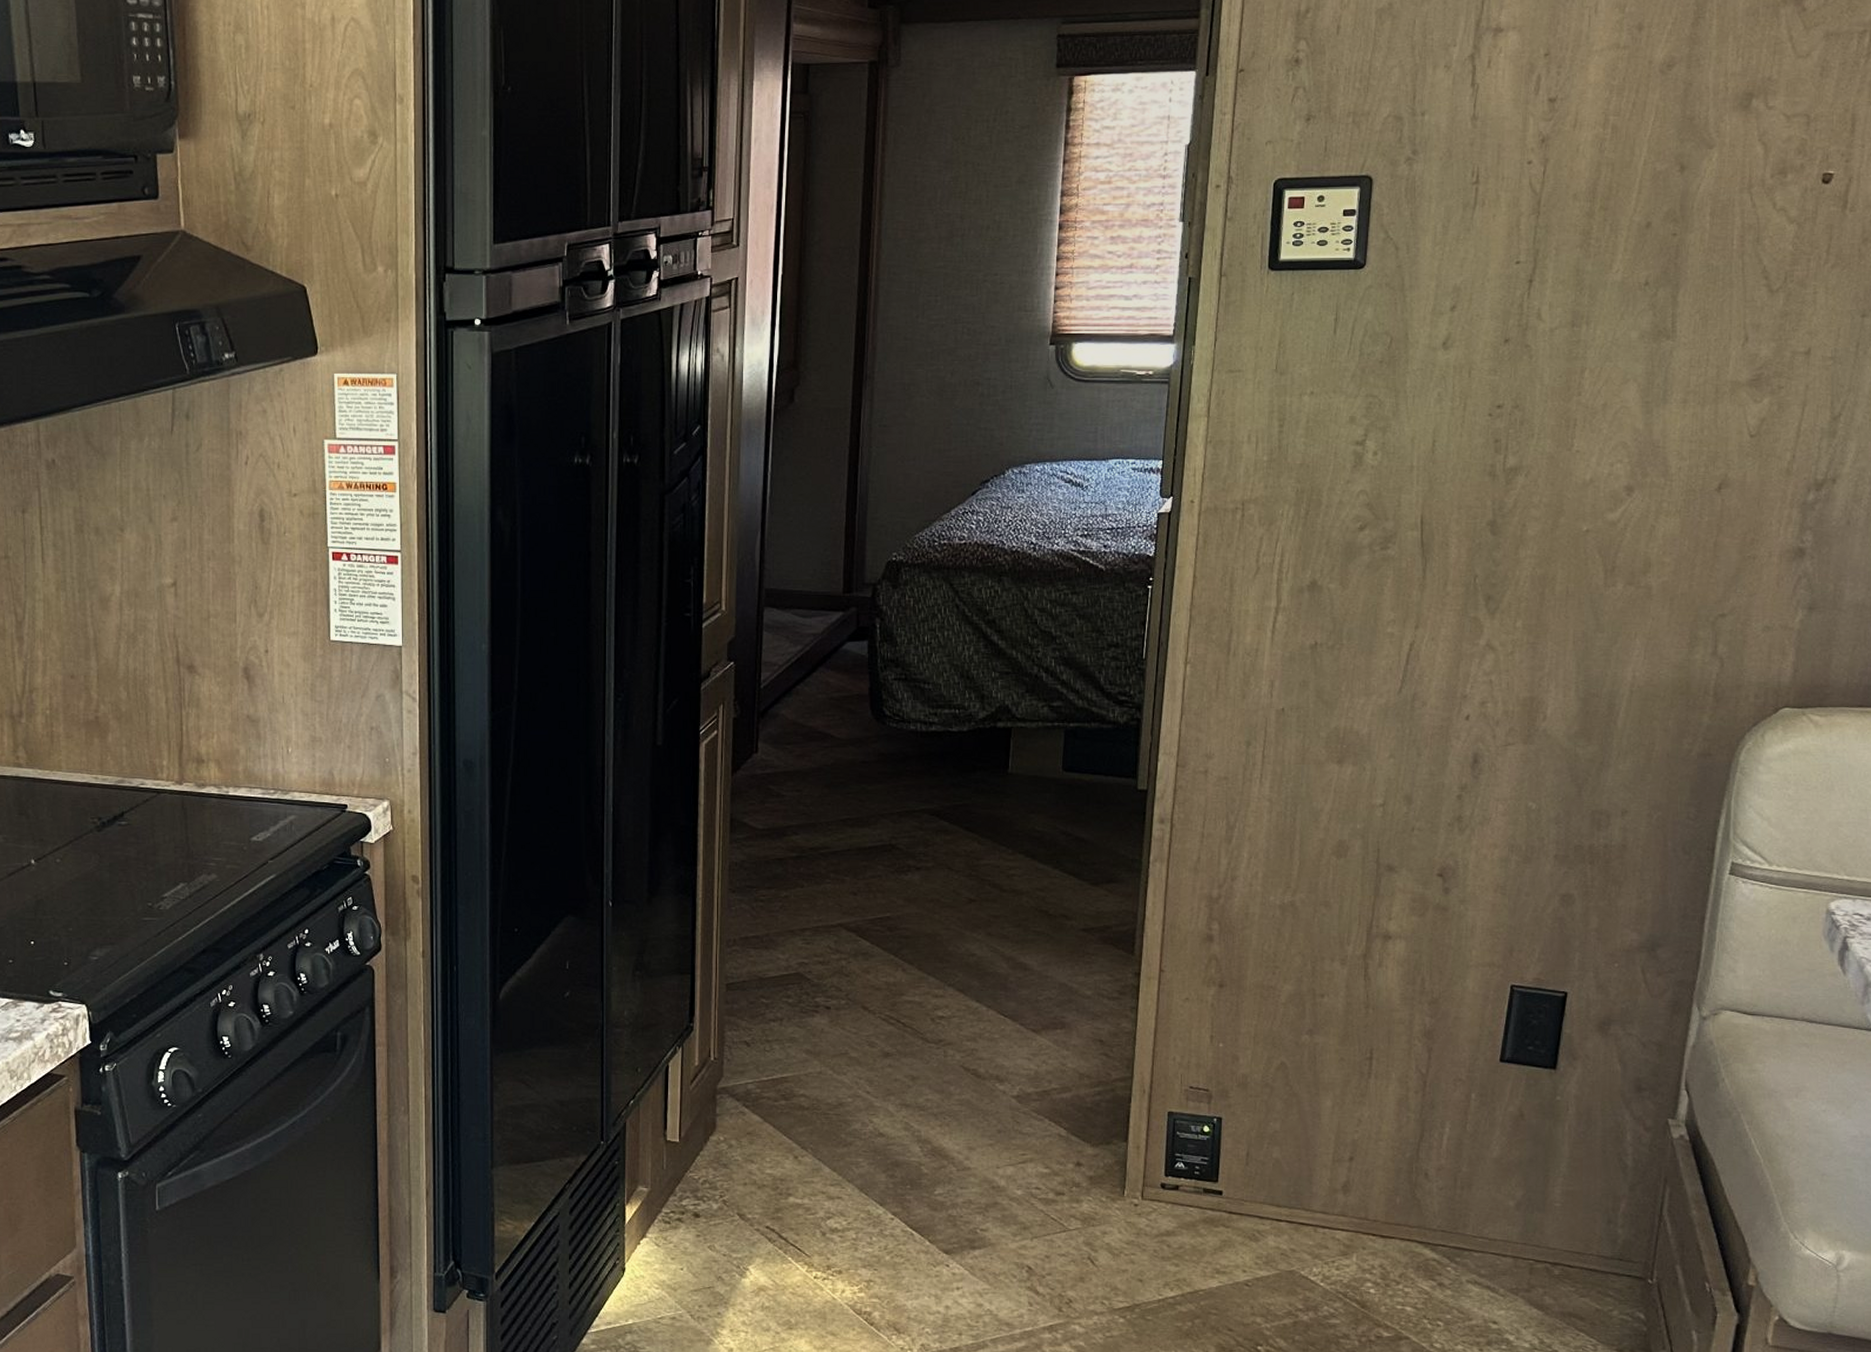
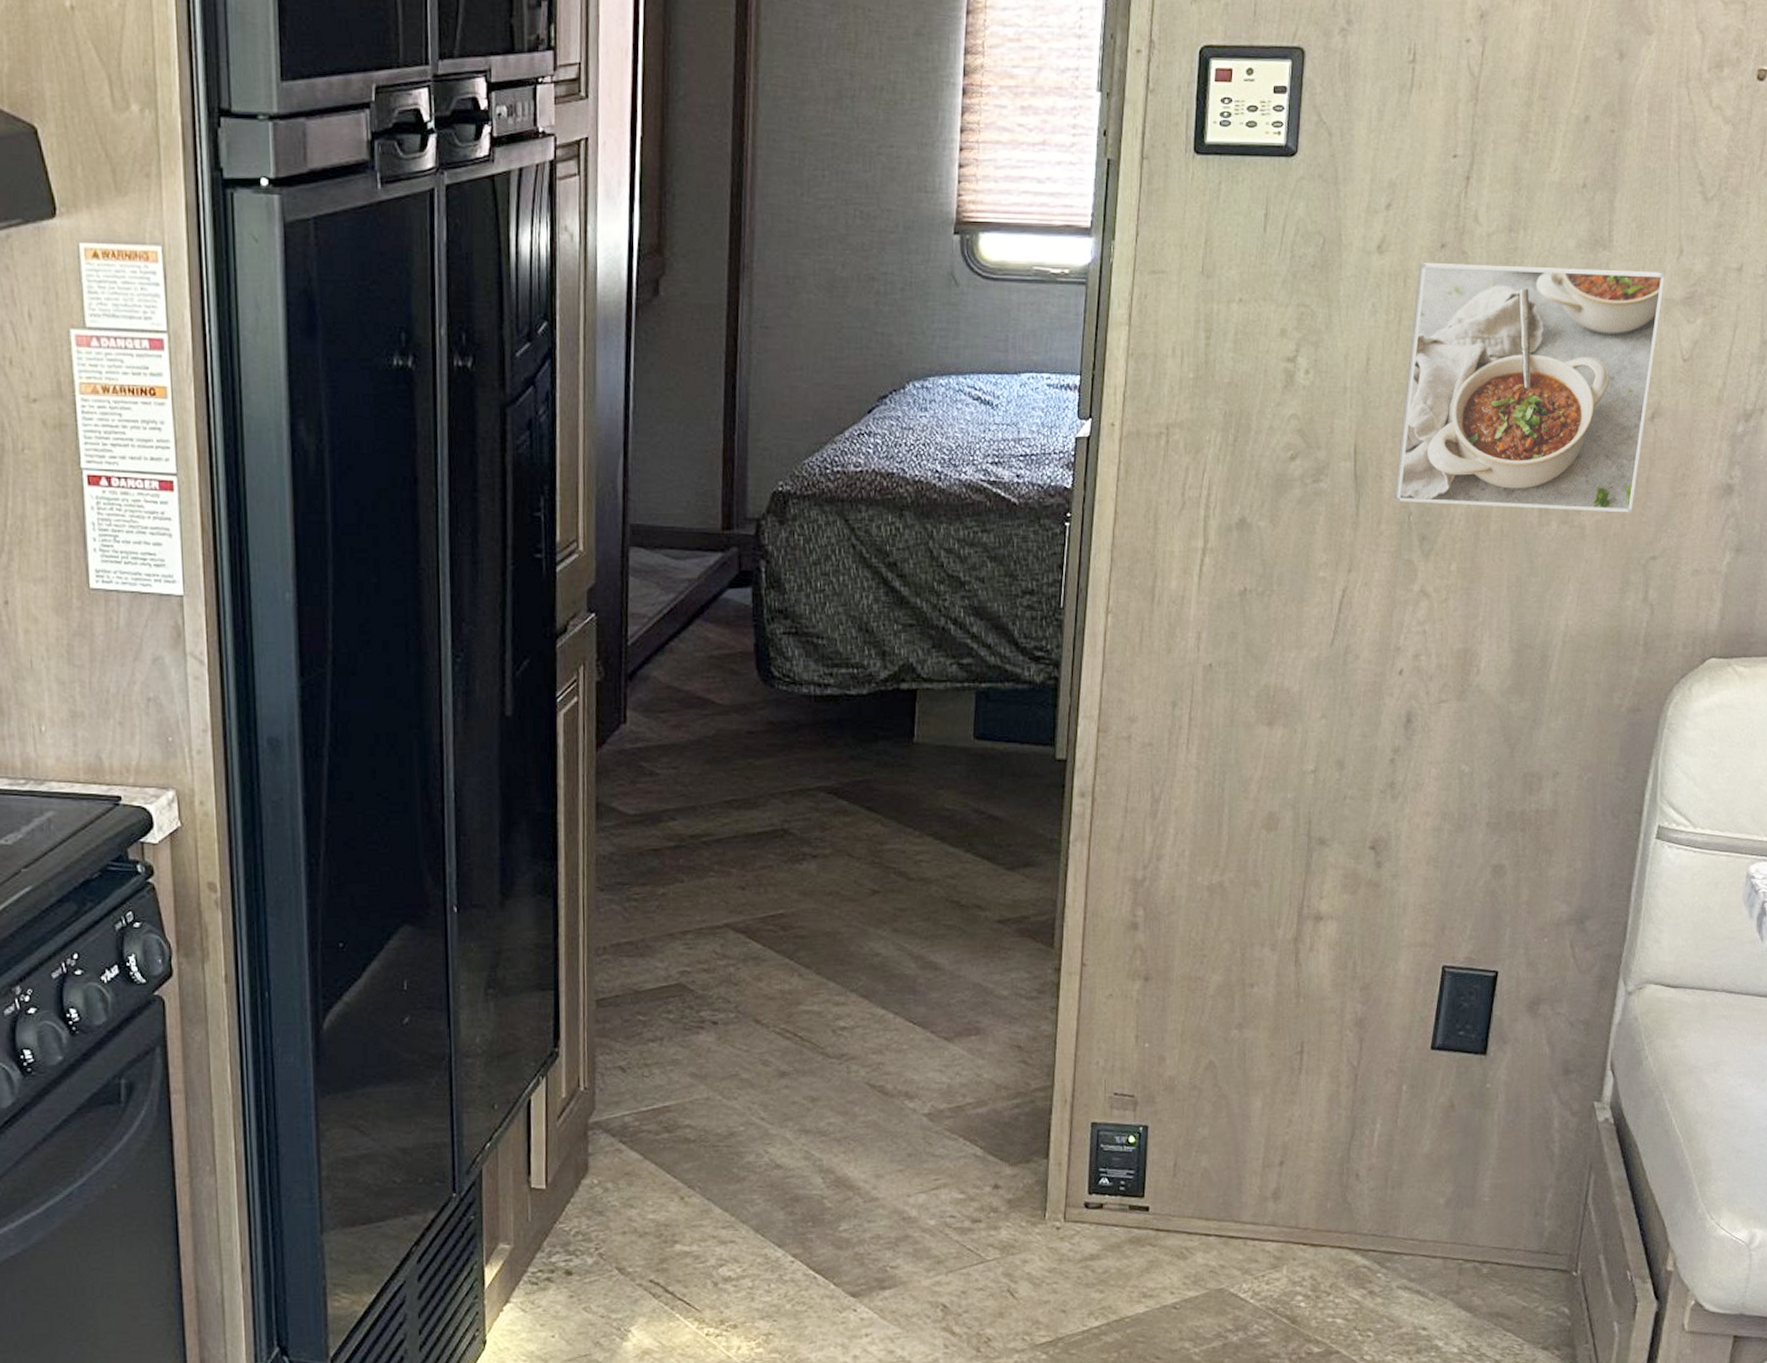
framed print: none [1459,355,1731,575] -> present [1393,261,1666,513]

